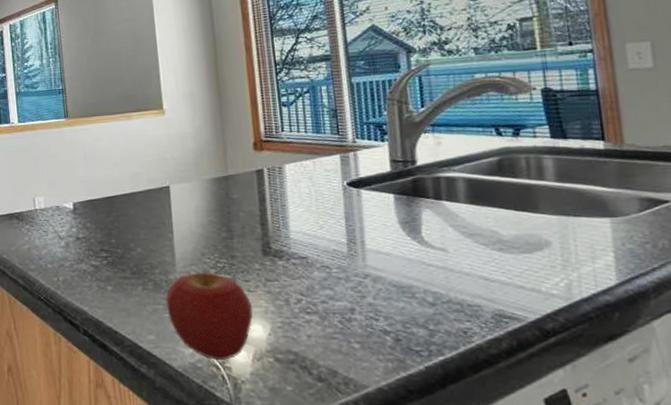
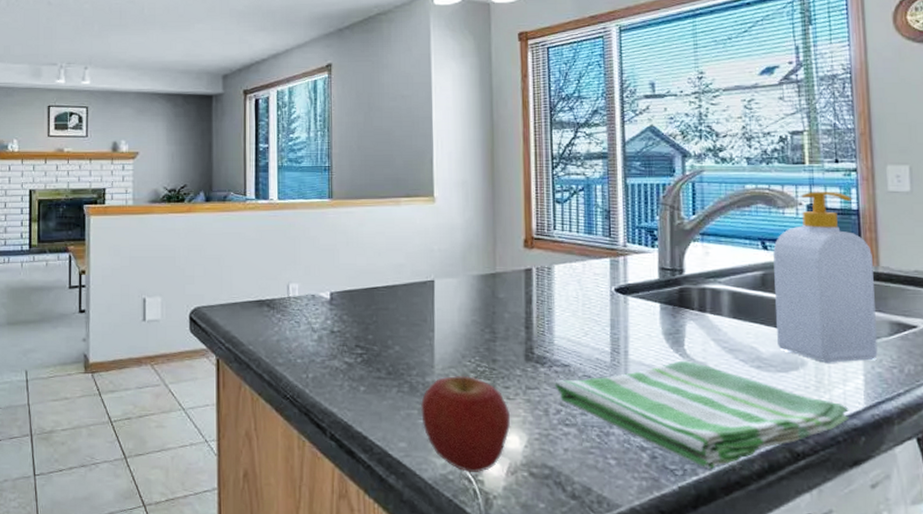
dish towel: none [292,248,600,349] -> present [553,361,849,469]
soap bottle: none [508,74,628,242] -> present [773,191,878,363]

